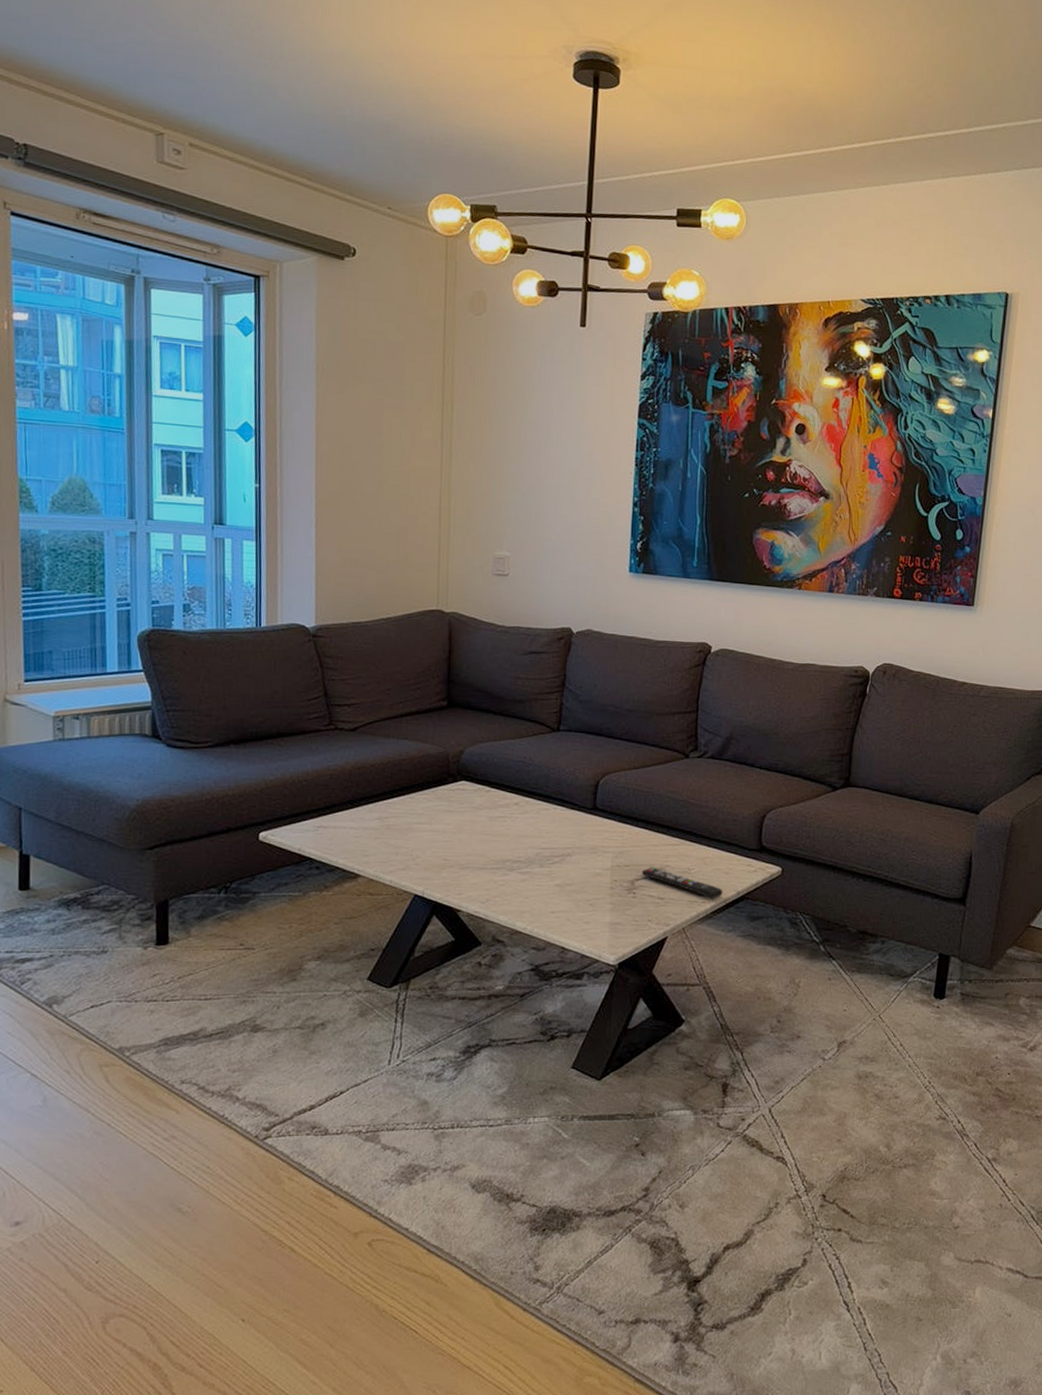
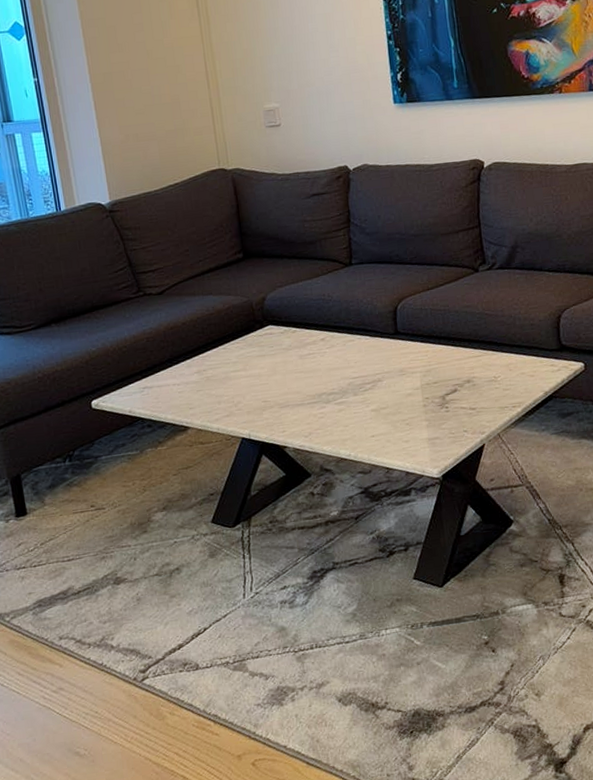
remote control: present [641,867,724,900] -> none [450,380,532,404]

